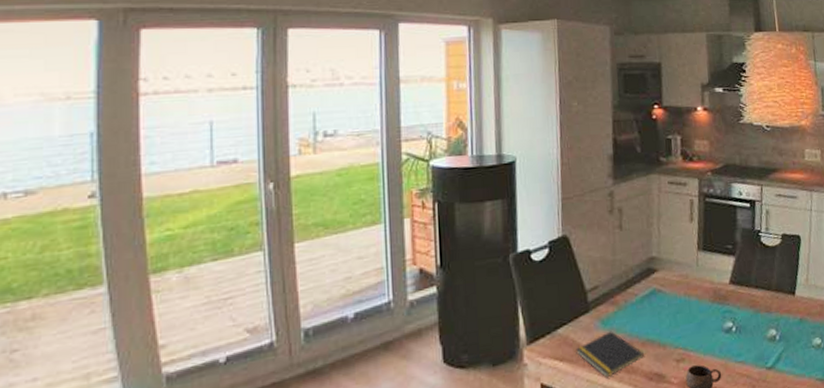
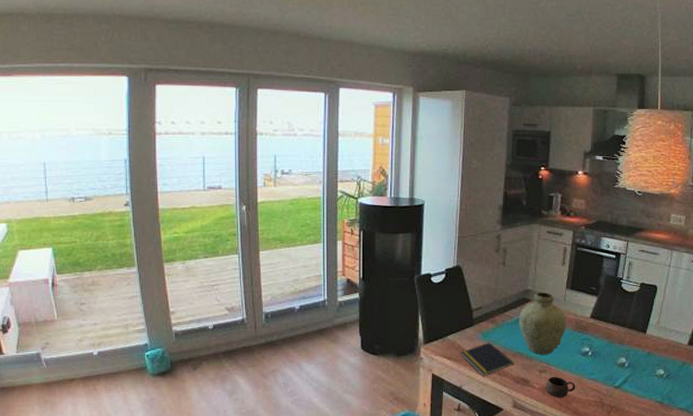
vase: none [644,257,703,339] -> present [518,292,567,355]

